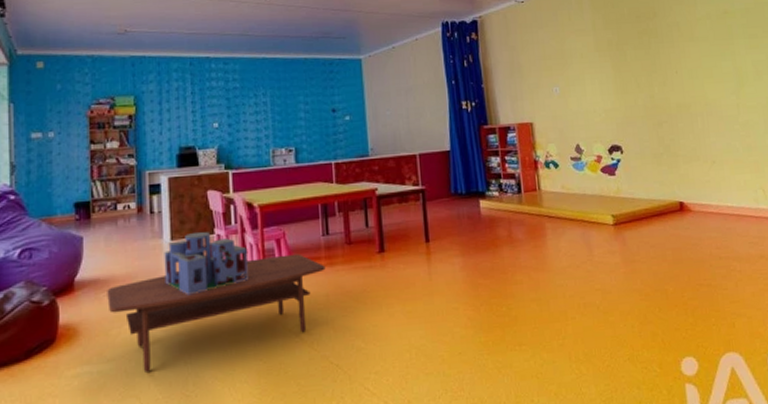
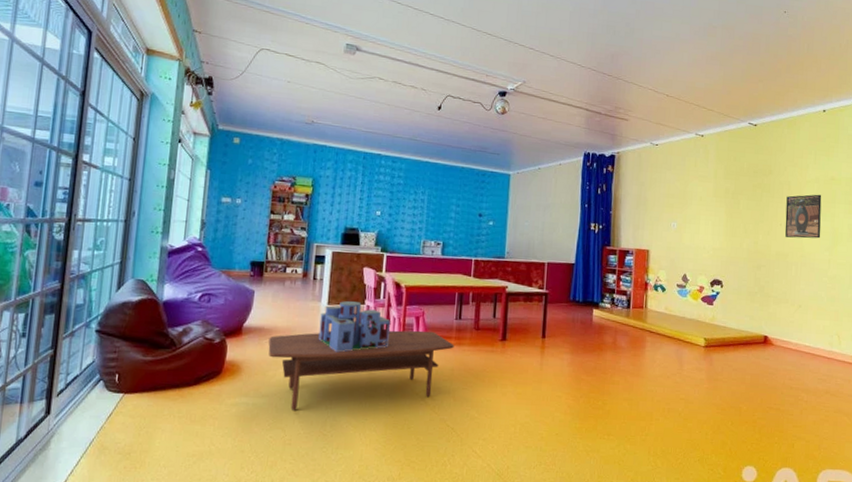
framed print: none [677,32,724,85] -> present [785,194,822,239]

